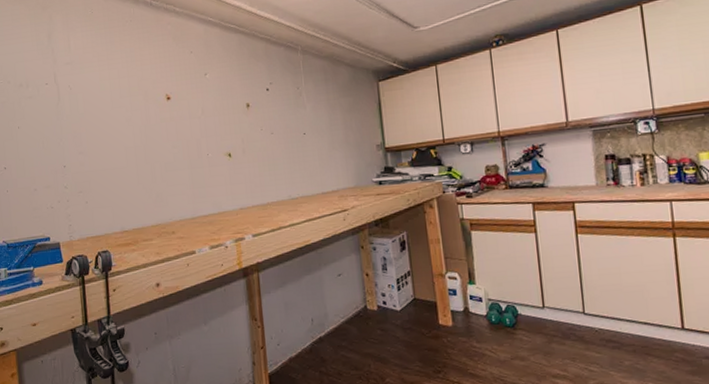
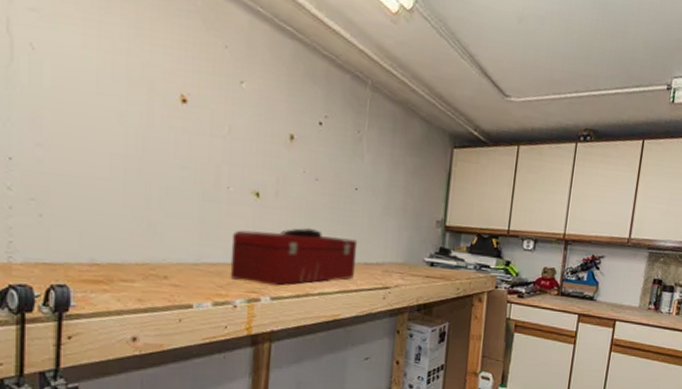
toolbox: none [216,172,316,226] -> present [230,227,358,286]

